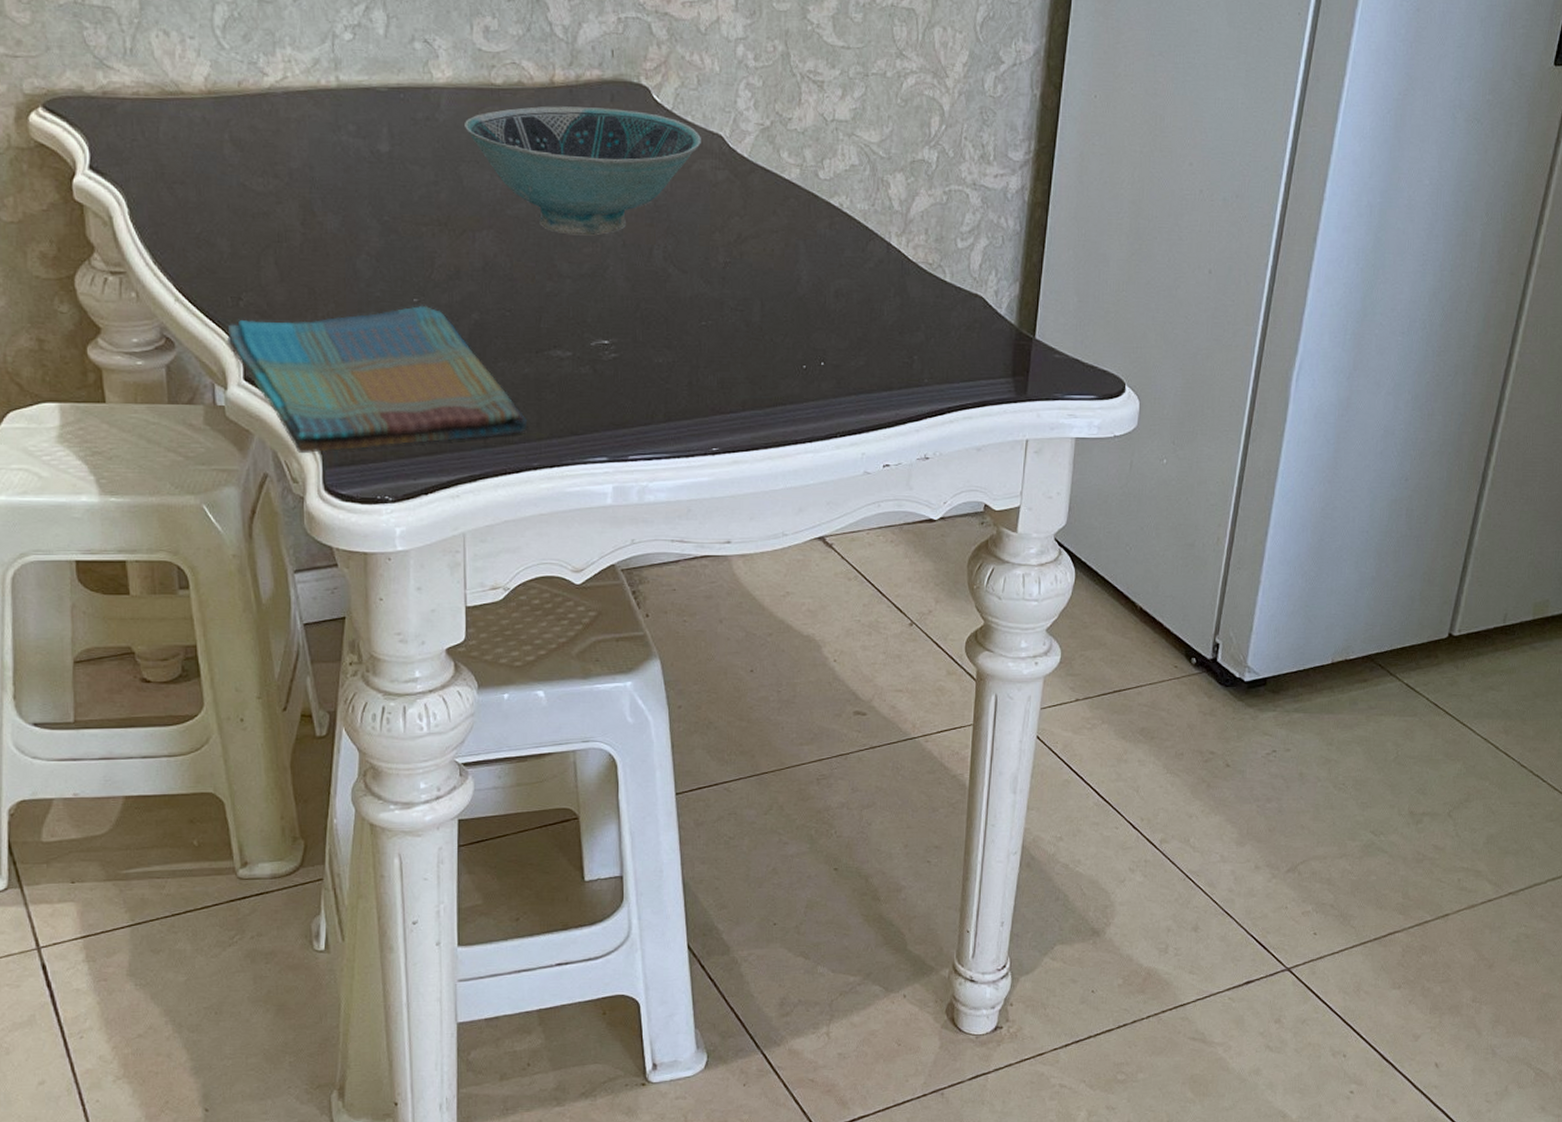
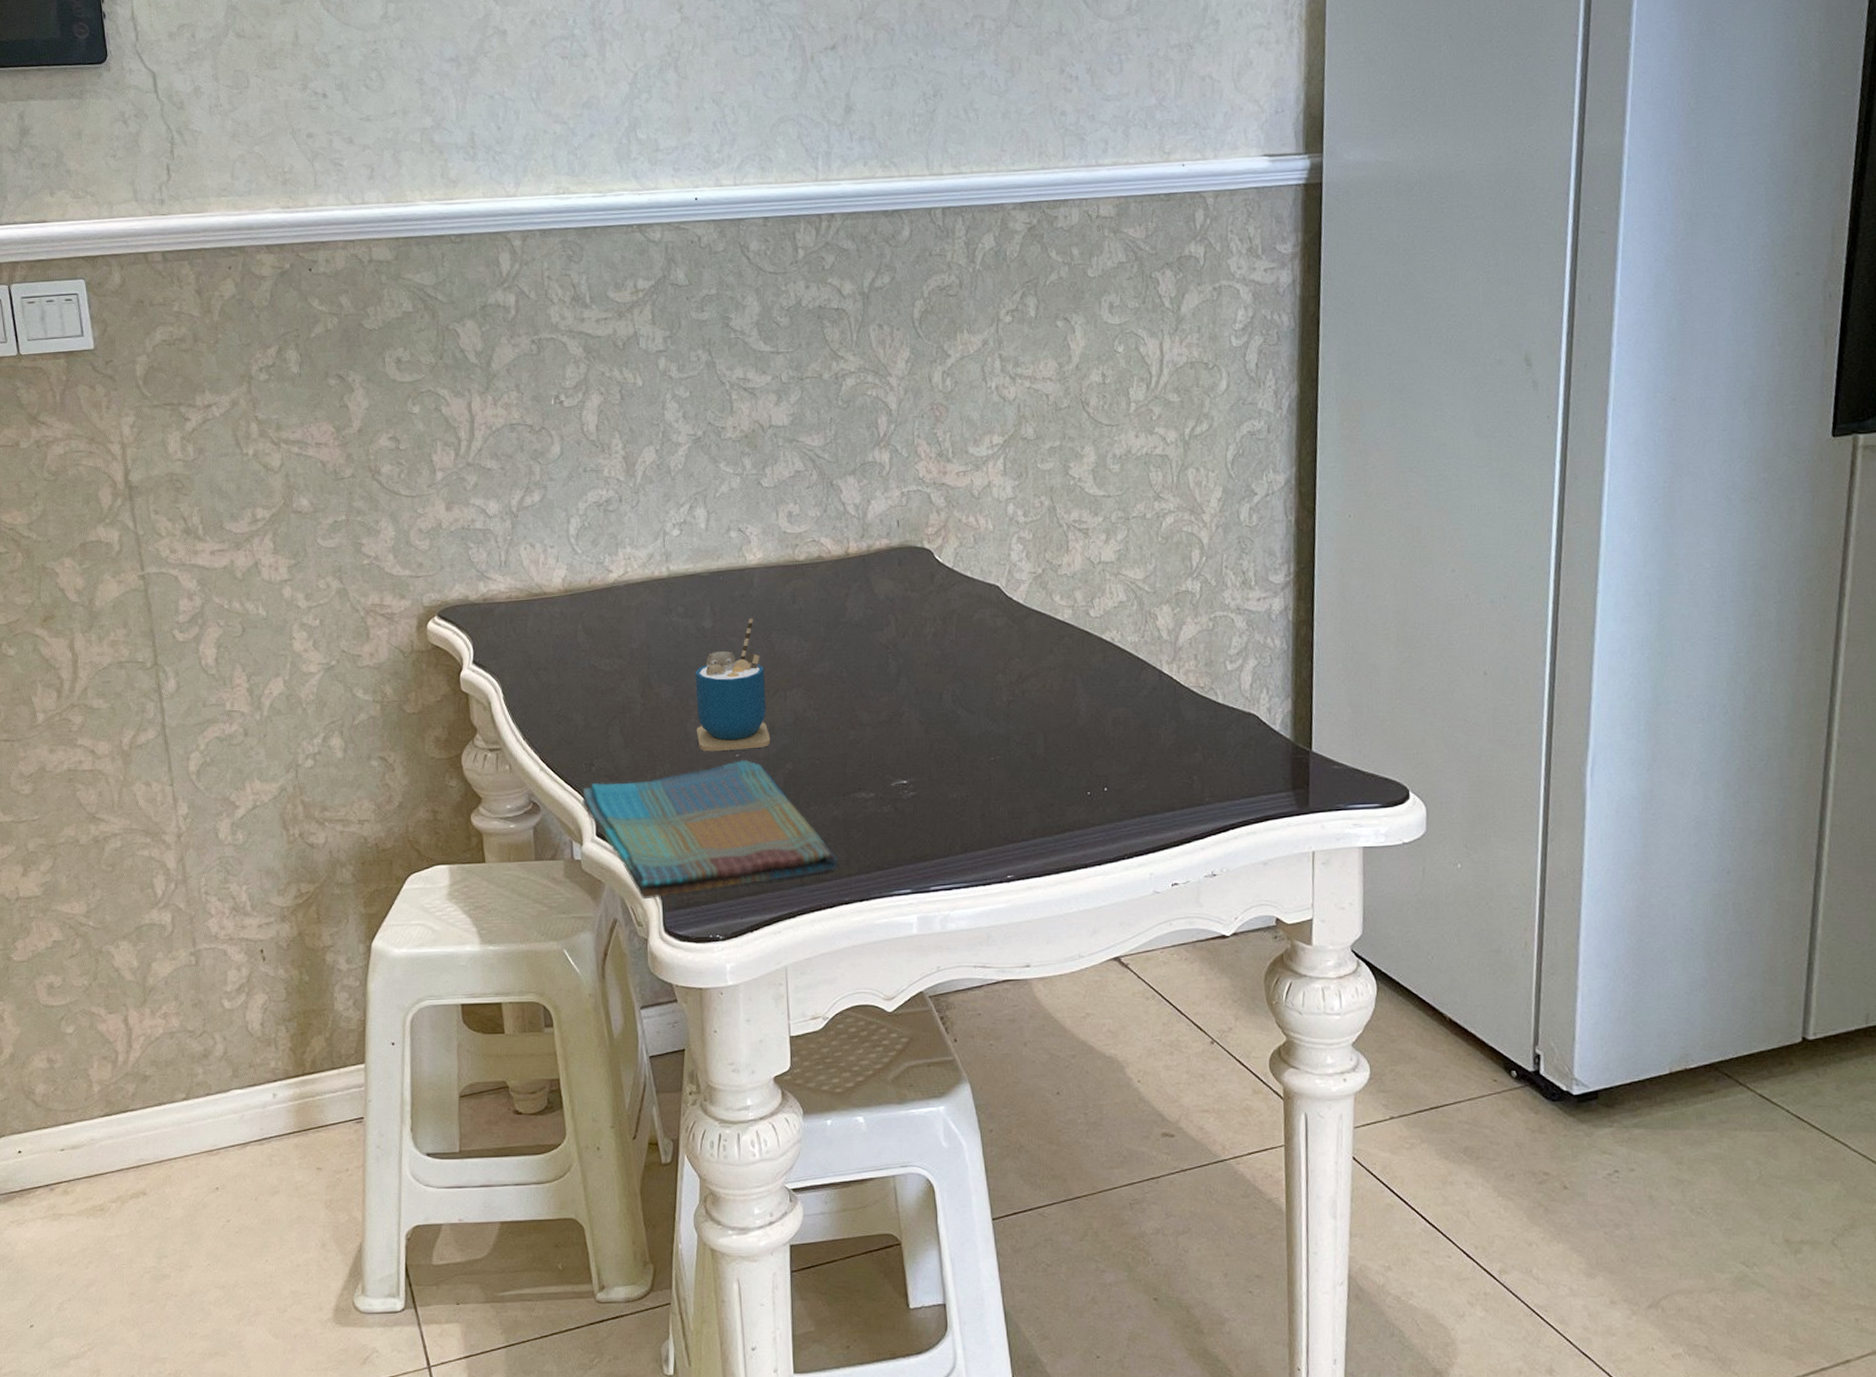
cup: none [367,145,455,294] -> present [695,618,771,752]
bowl: present [465,106,701,236] -> none [774,571,980,687]

